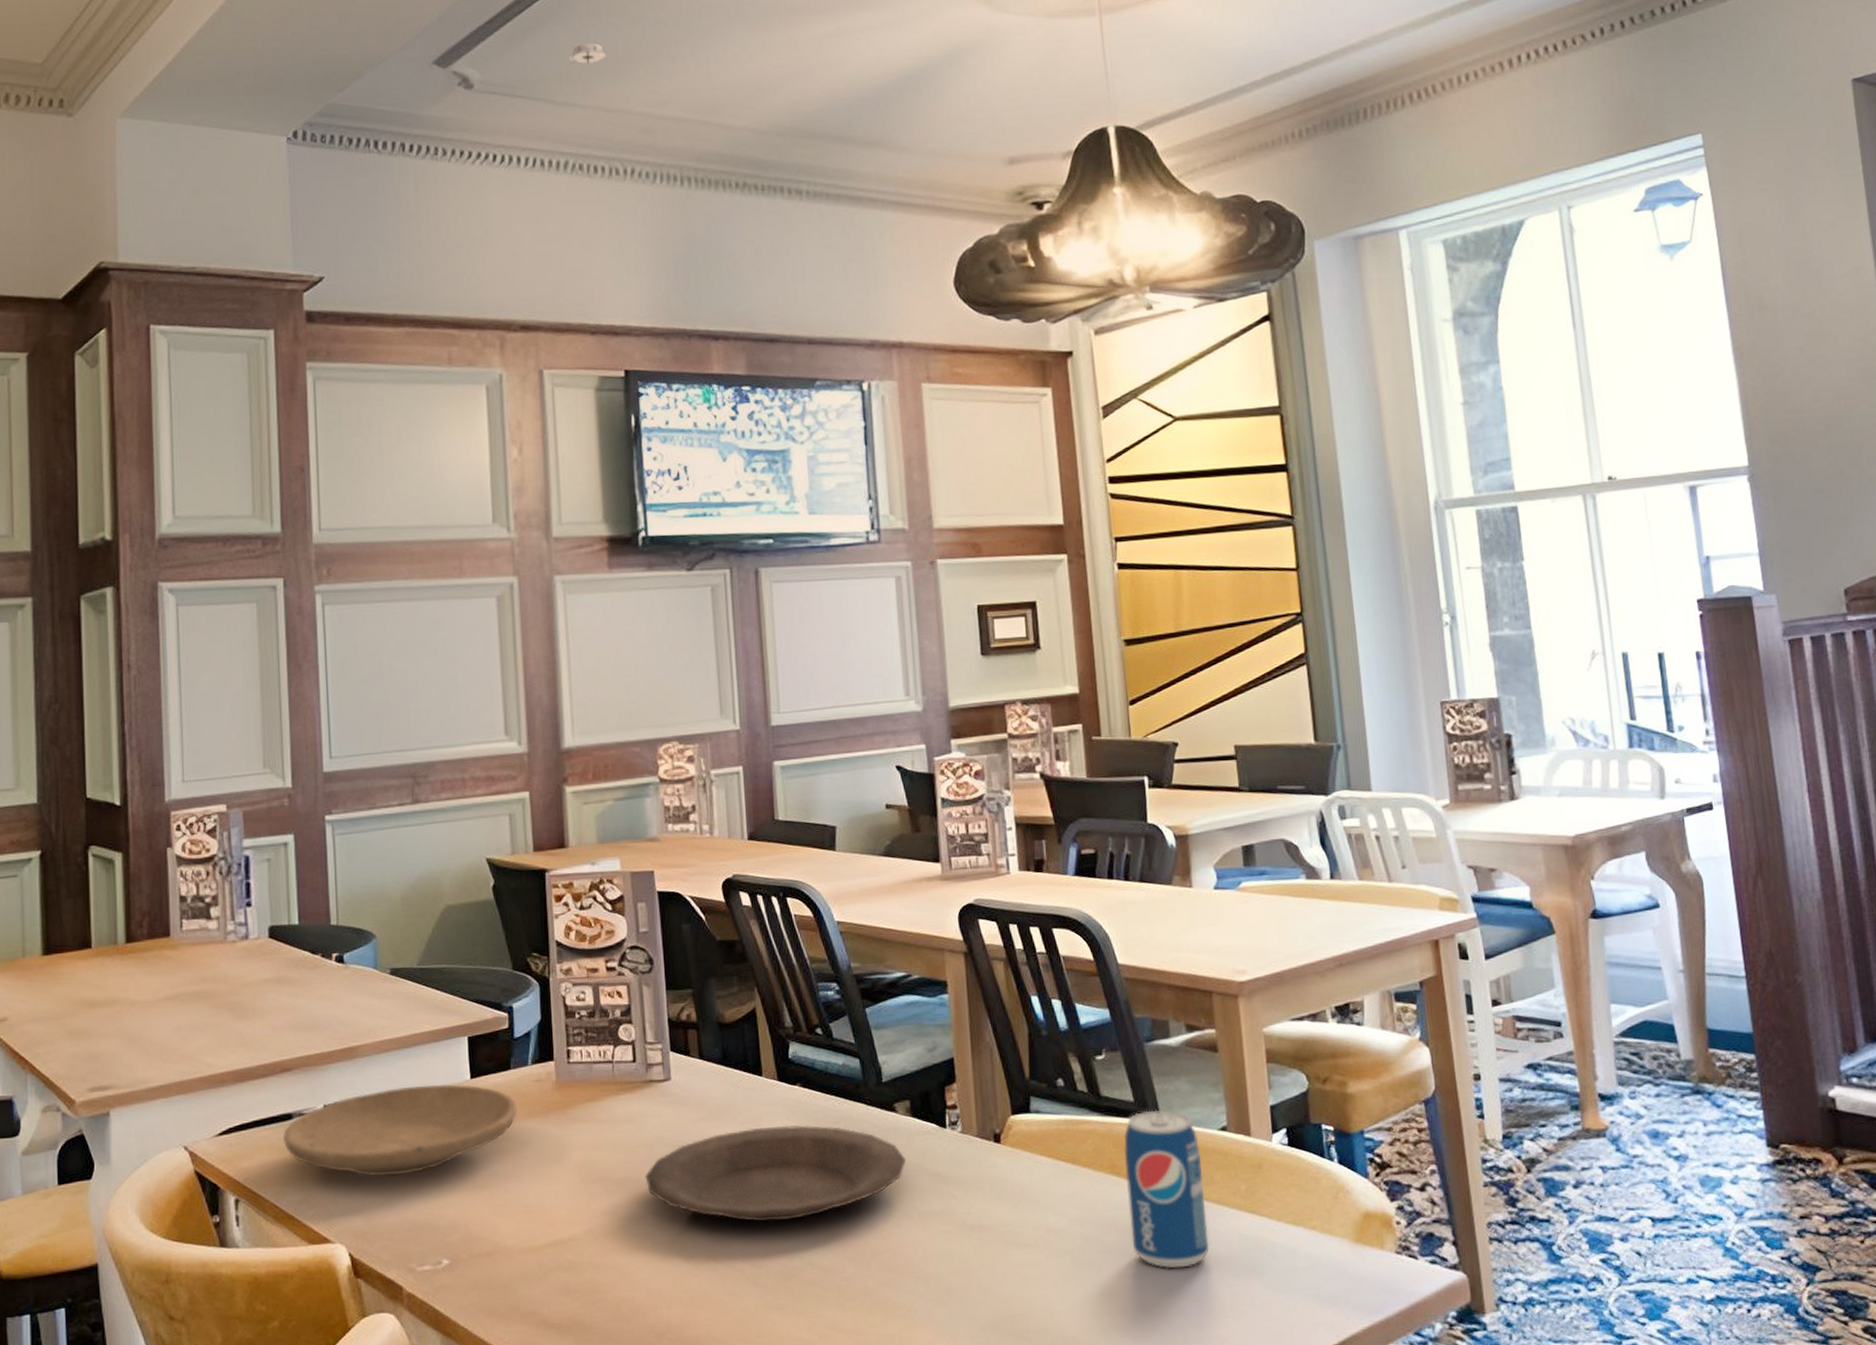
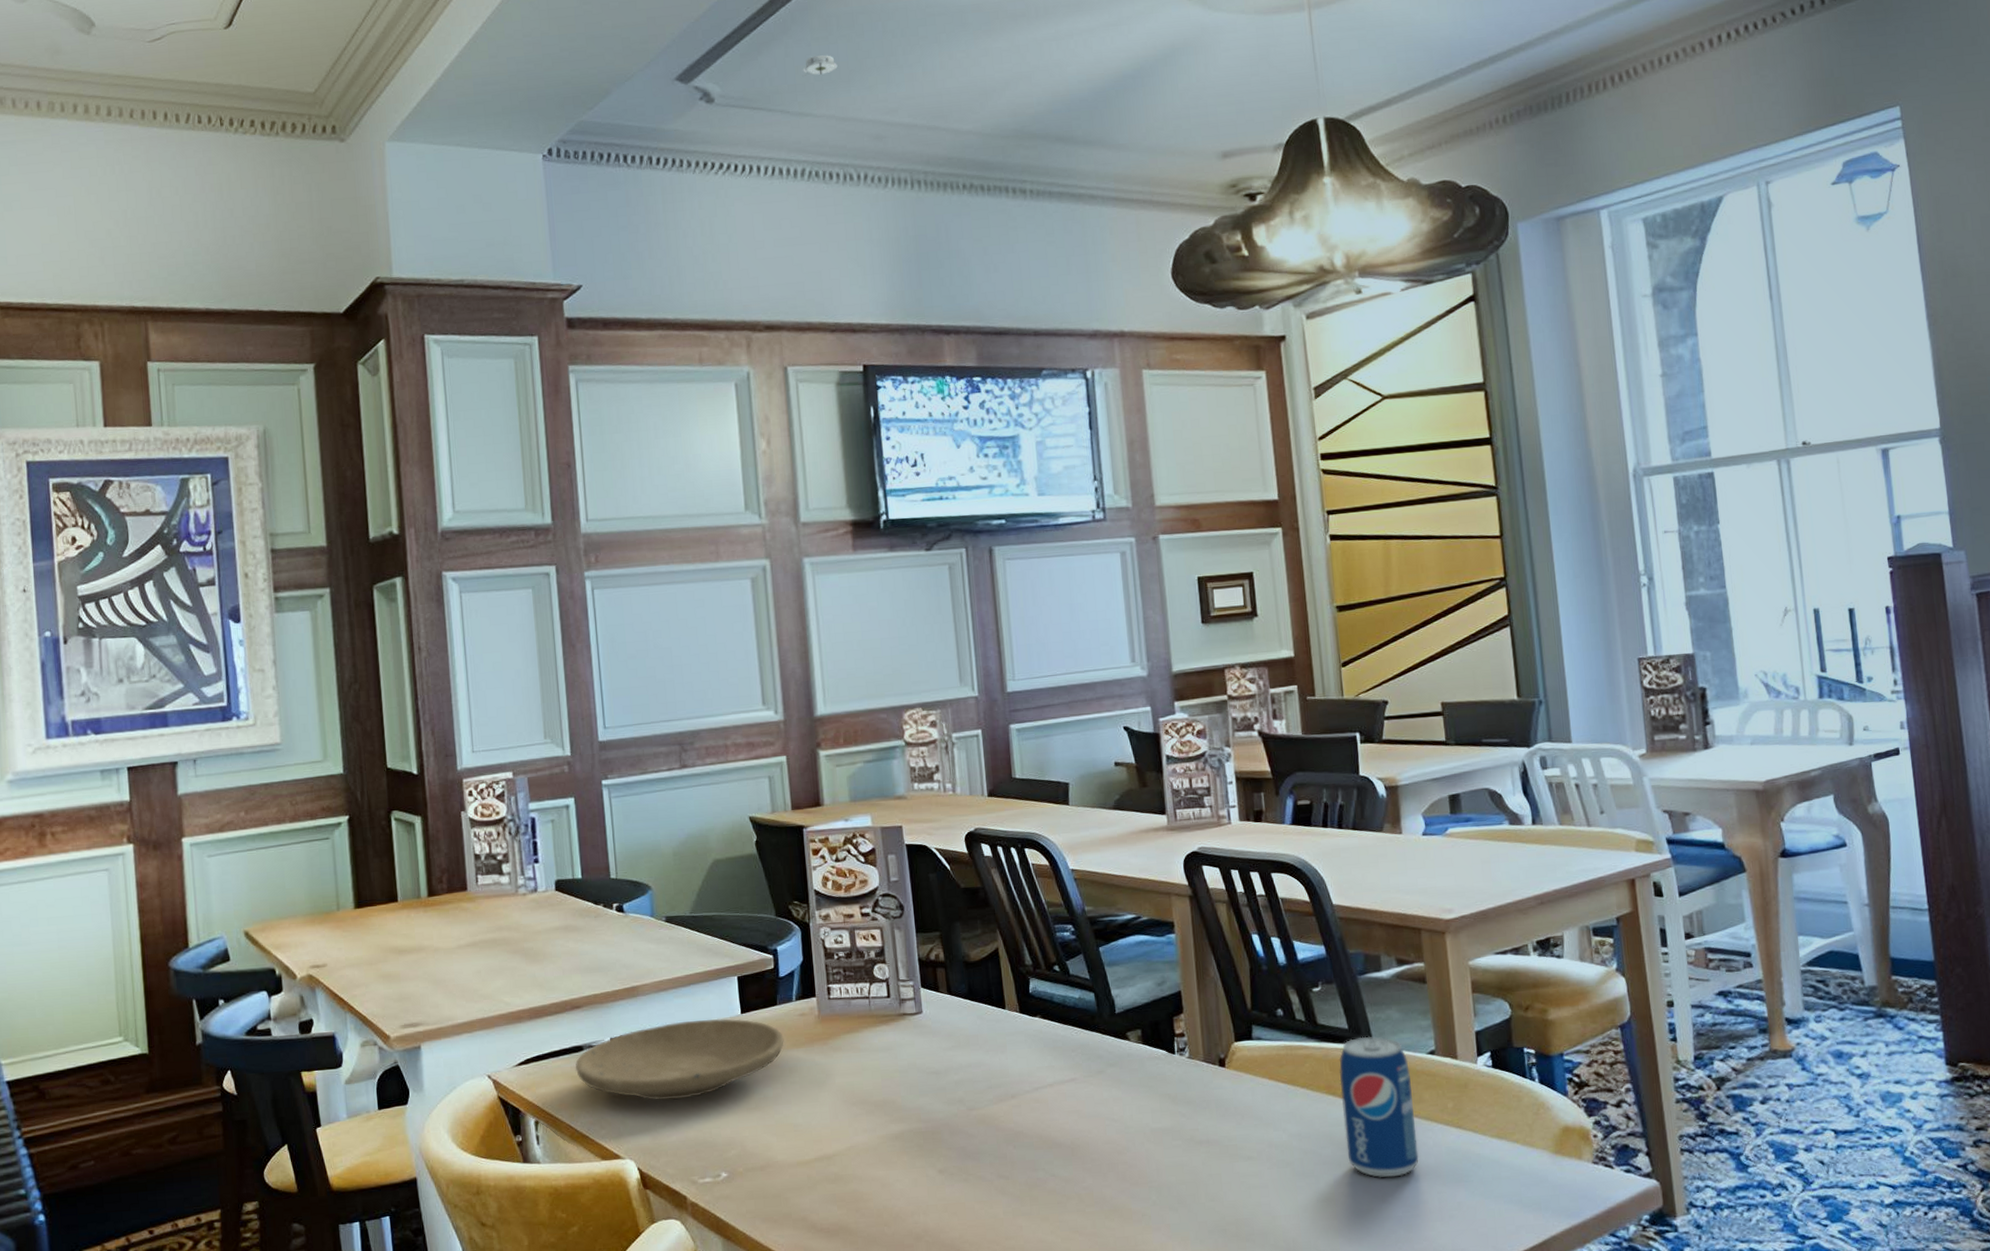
plate: present [645,1125,906,1222] -> none [901,1052,1138,1139]

